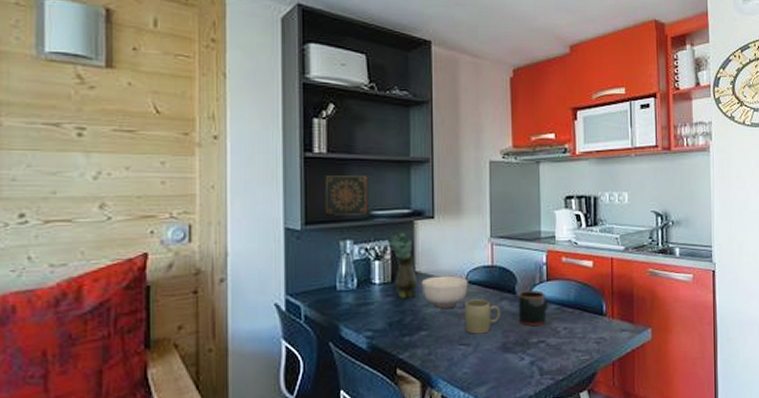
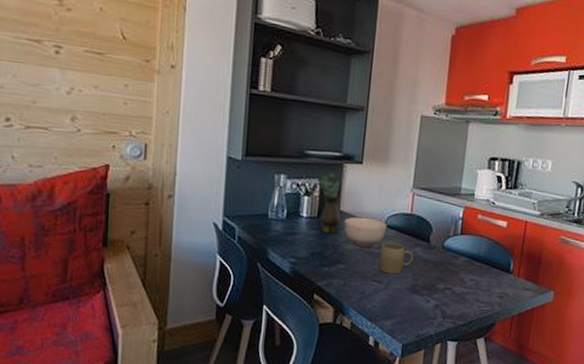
decorative box: present [325,176,369,216] -> none [264,113,306,153]
mug: present [518,290,548,326] -> none [429,241,459,274]

